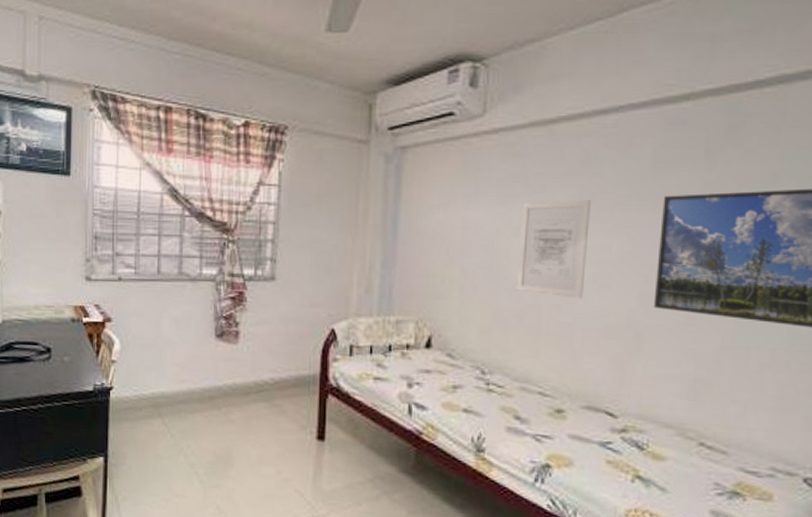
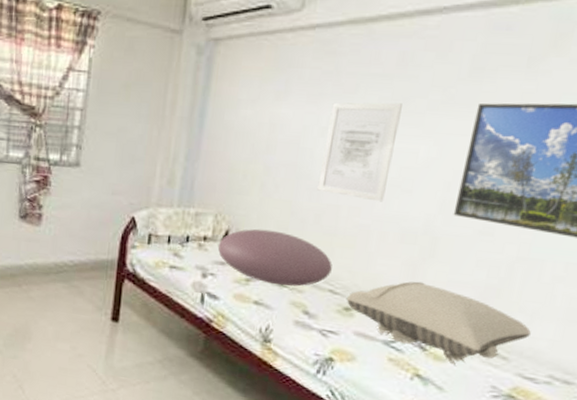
cushion: none [421,333,539,391] -> present [217,229,333,287]
pillow: none [557,377,746,462] -> present [346,281,531,364]

